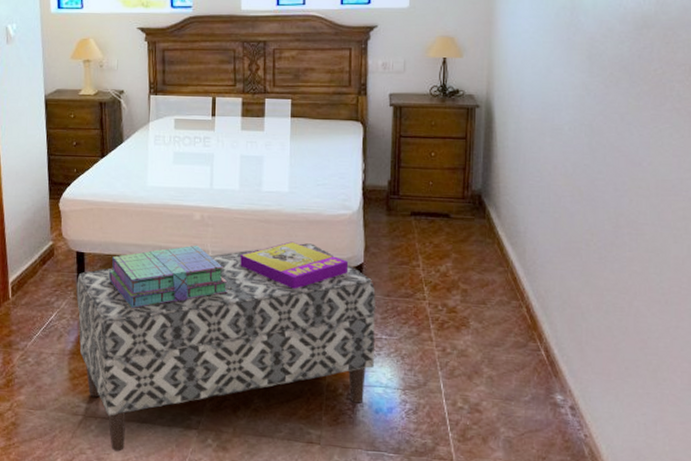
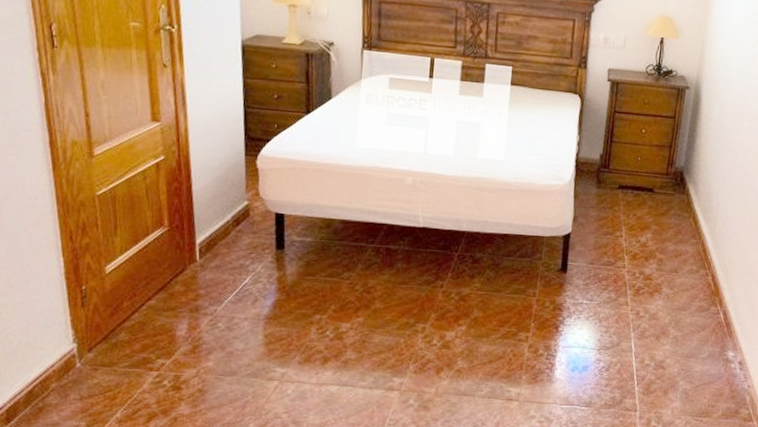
bench: present [76,243,376,452] -> none [274,211,580,415]
stack of books: present [108,245,228,308] -> none [310,210,438,273]
decorative box: present [240,241,349,289] -> none [450,209,557,256]

